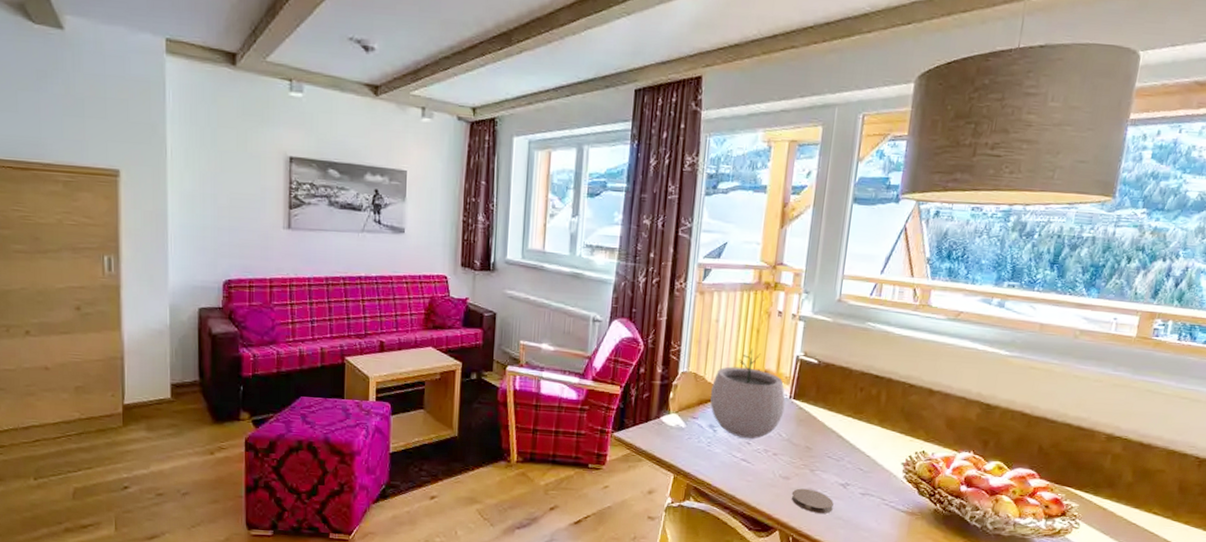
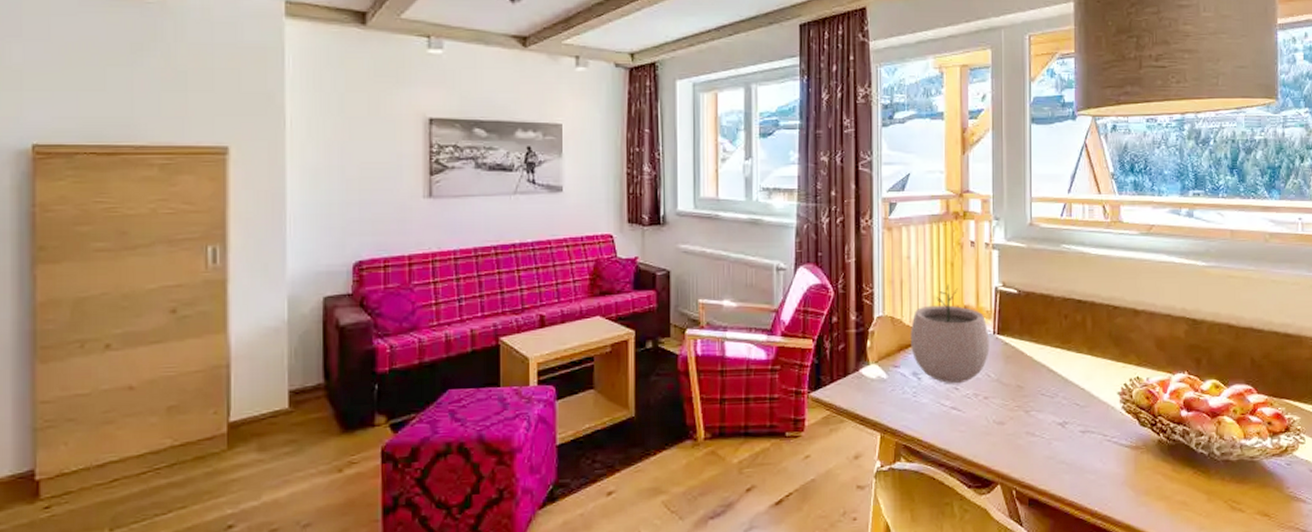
coaster: present [791,488,834,514] -> none [1008,432,1054,459]

